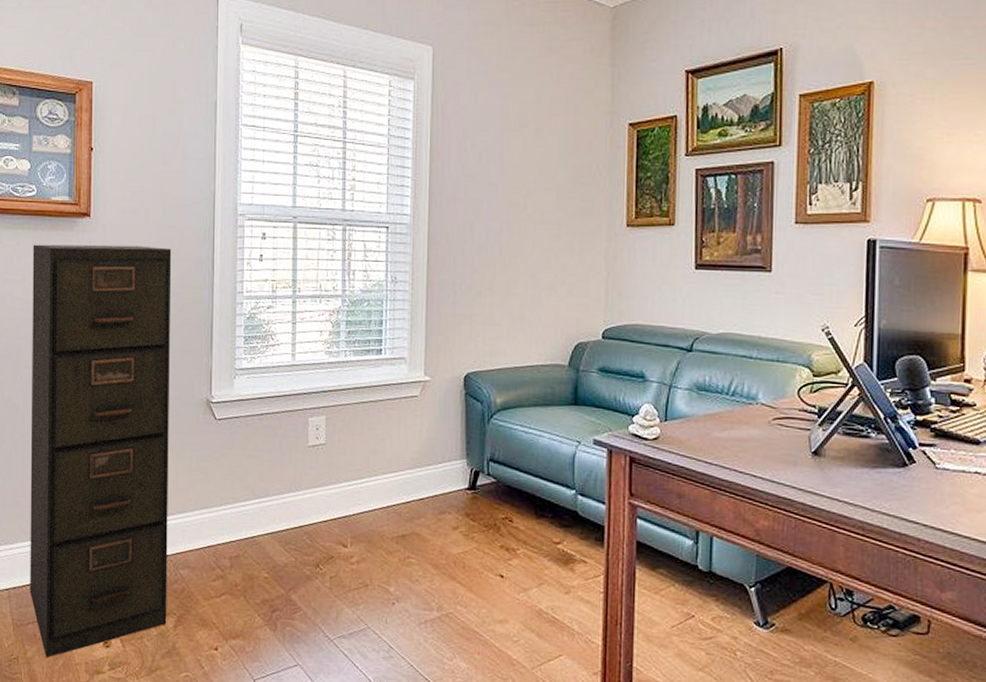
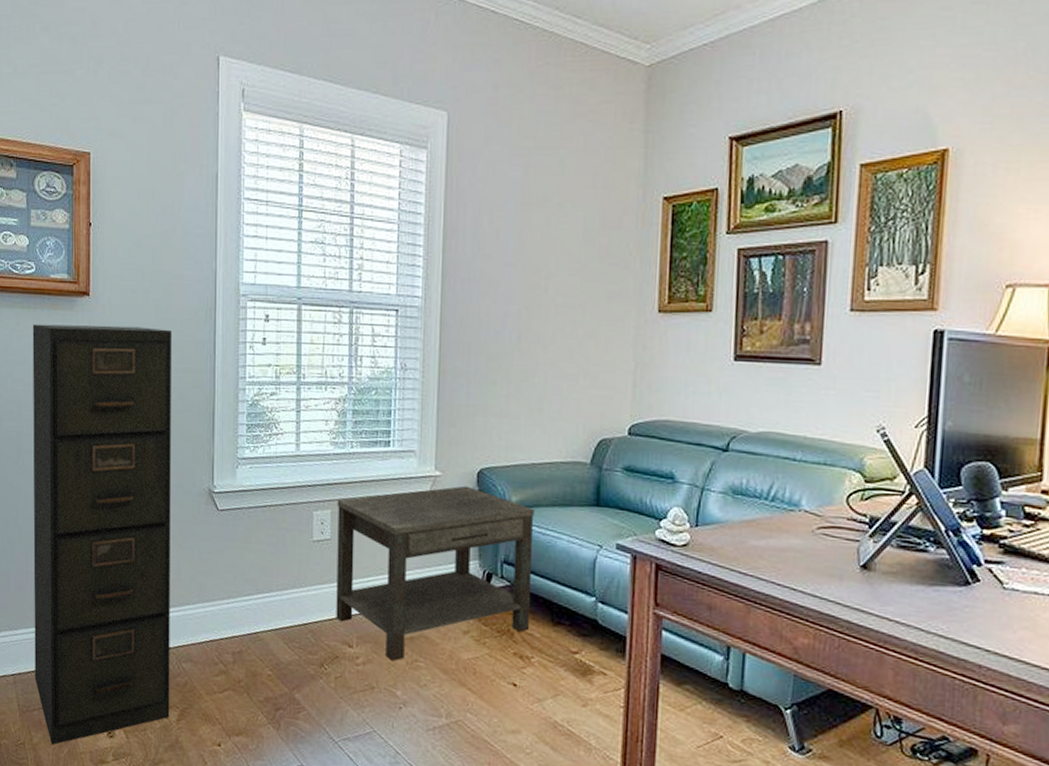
side table: none [331,389,518,559] -> present [336,485,535,662]

